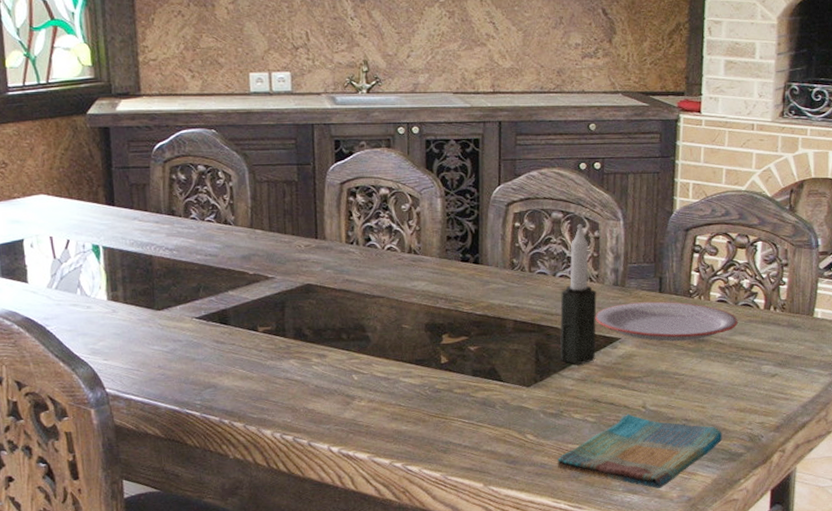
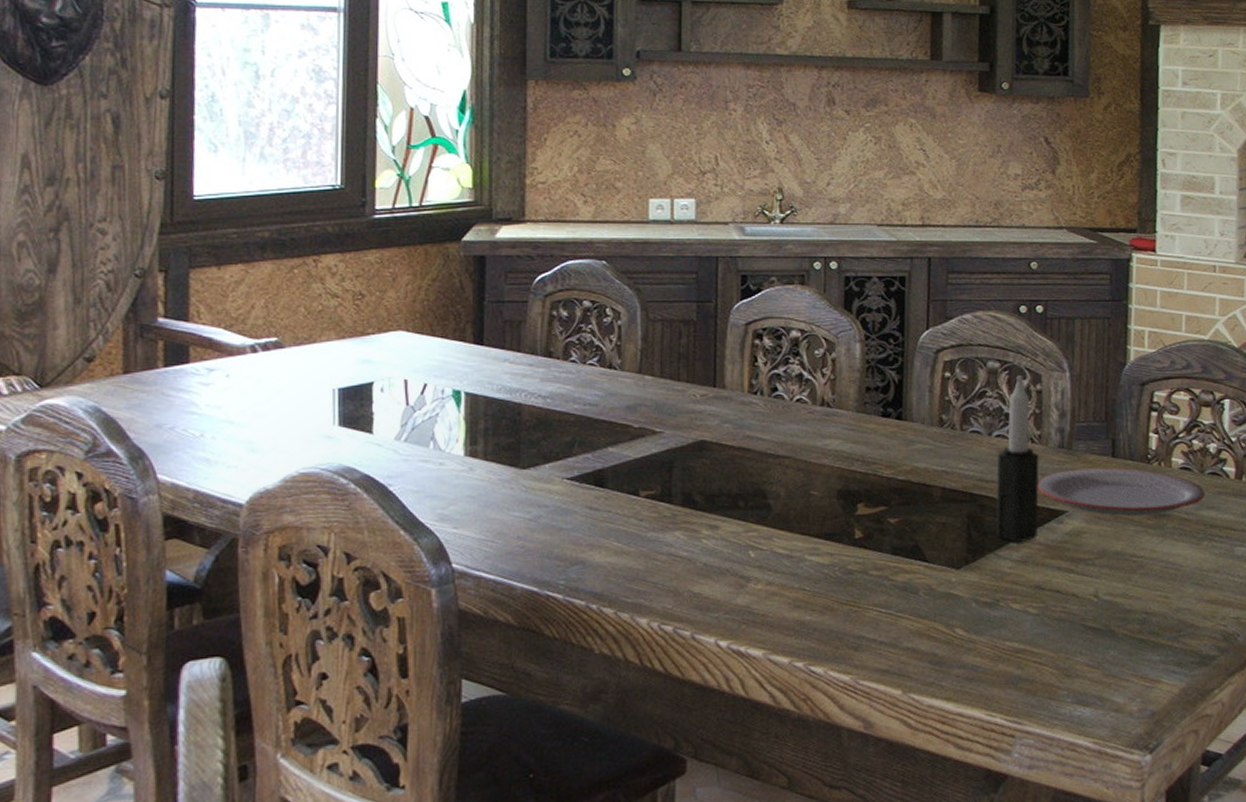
dish towel: present [558,413,722,489] -> none [992,604,1191,700]

